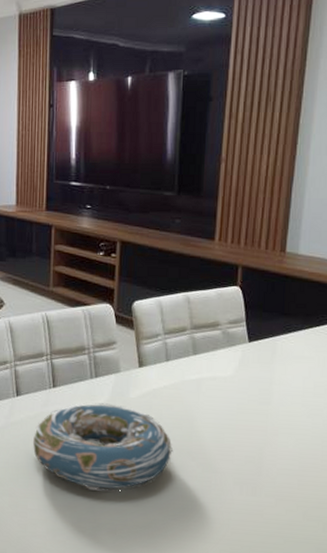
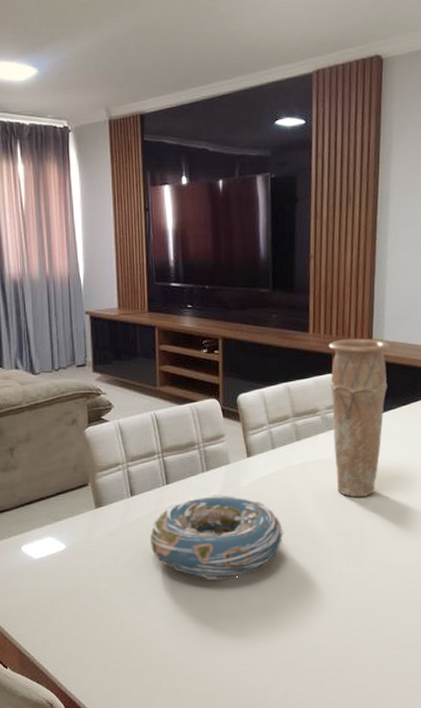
vase: none [234,249,306,422] -> present [328,338,391,498]

